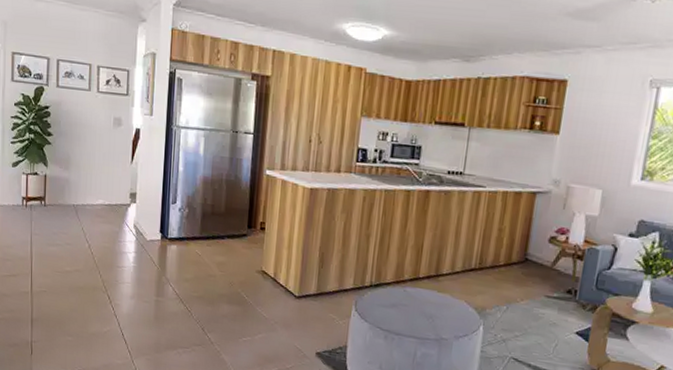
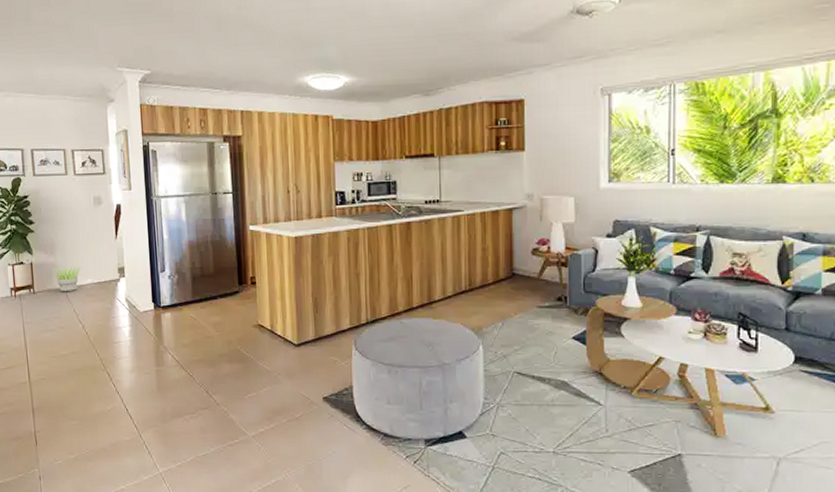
potted plant: none [66,184,94,210] -> present [53,266,82,292]

